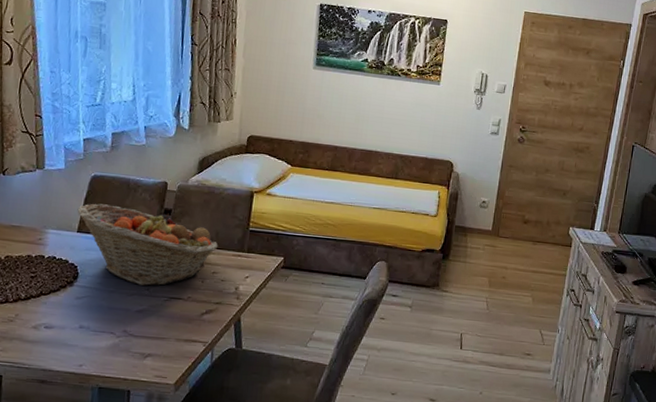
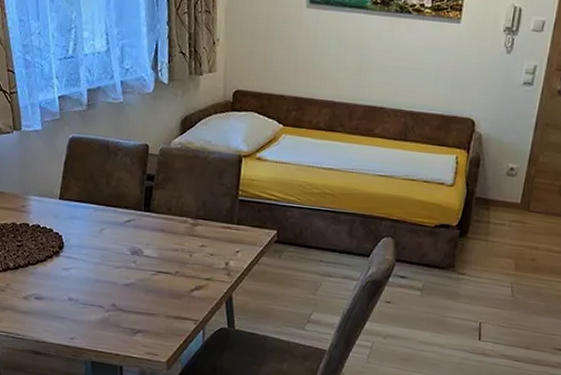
fruit basket: present [77,203,218,286] -> none [57,168,206,259]

